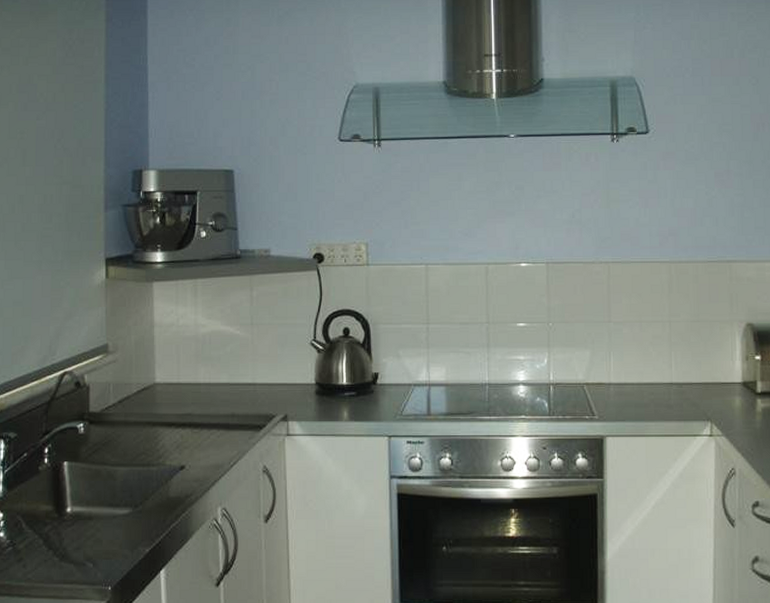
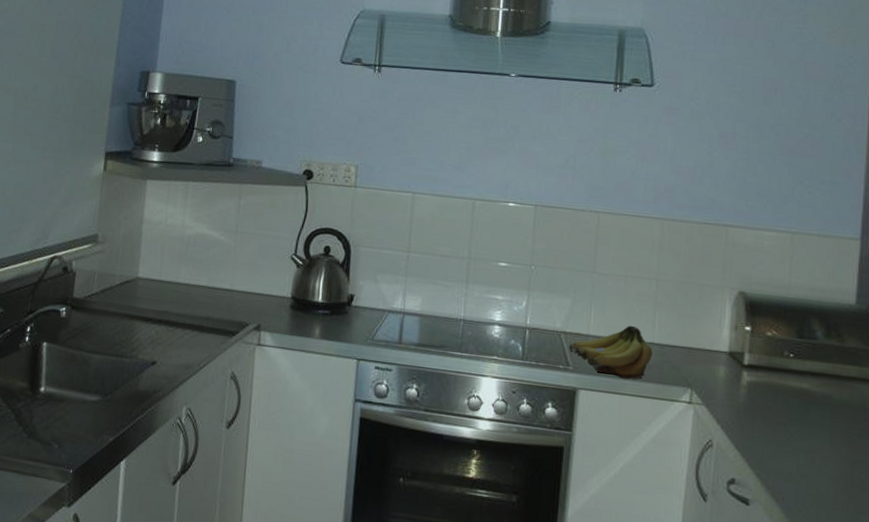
fruit: none [592,368,672,422] -> present [568,325,653,381]

